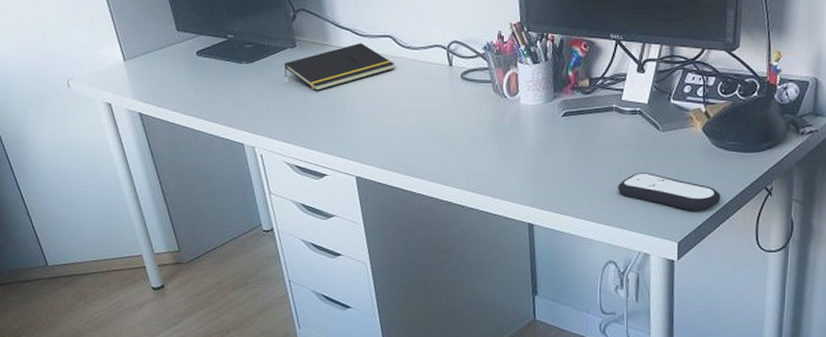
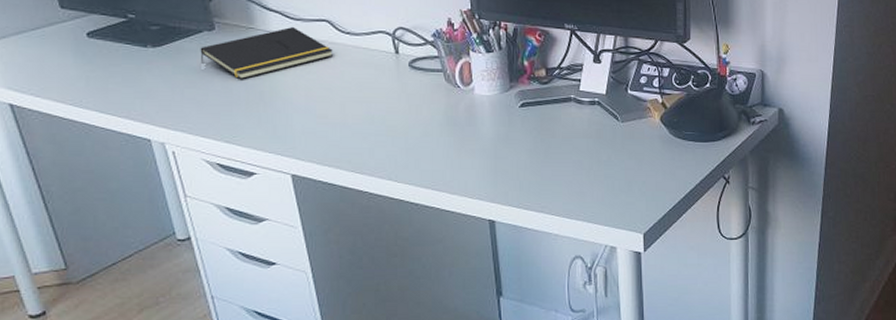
remote control: present [618,172,721,211] -> none [580,164,682,202]

